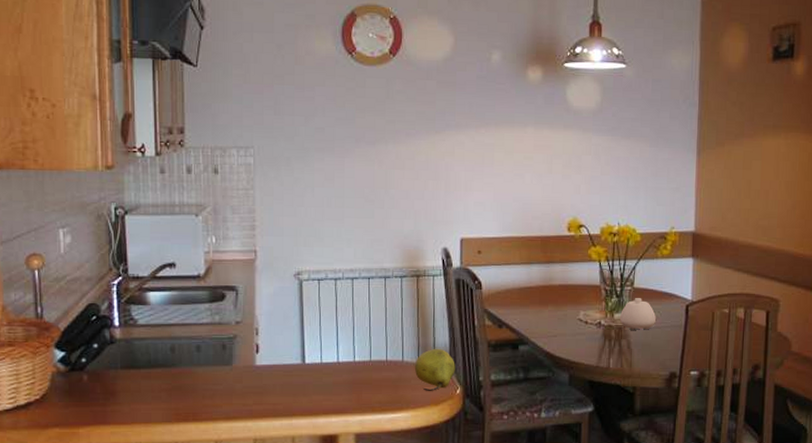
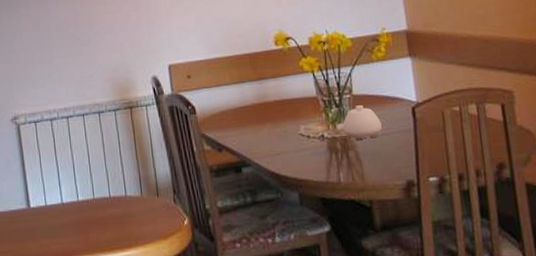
fruit: present [414,348,455,391] -> none [138,179,180,225]

